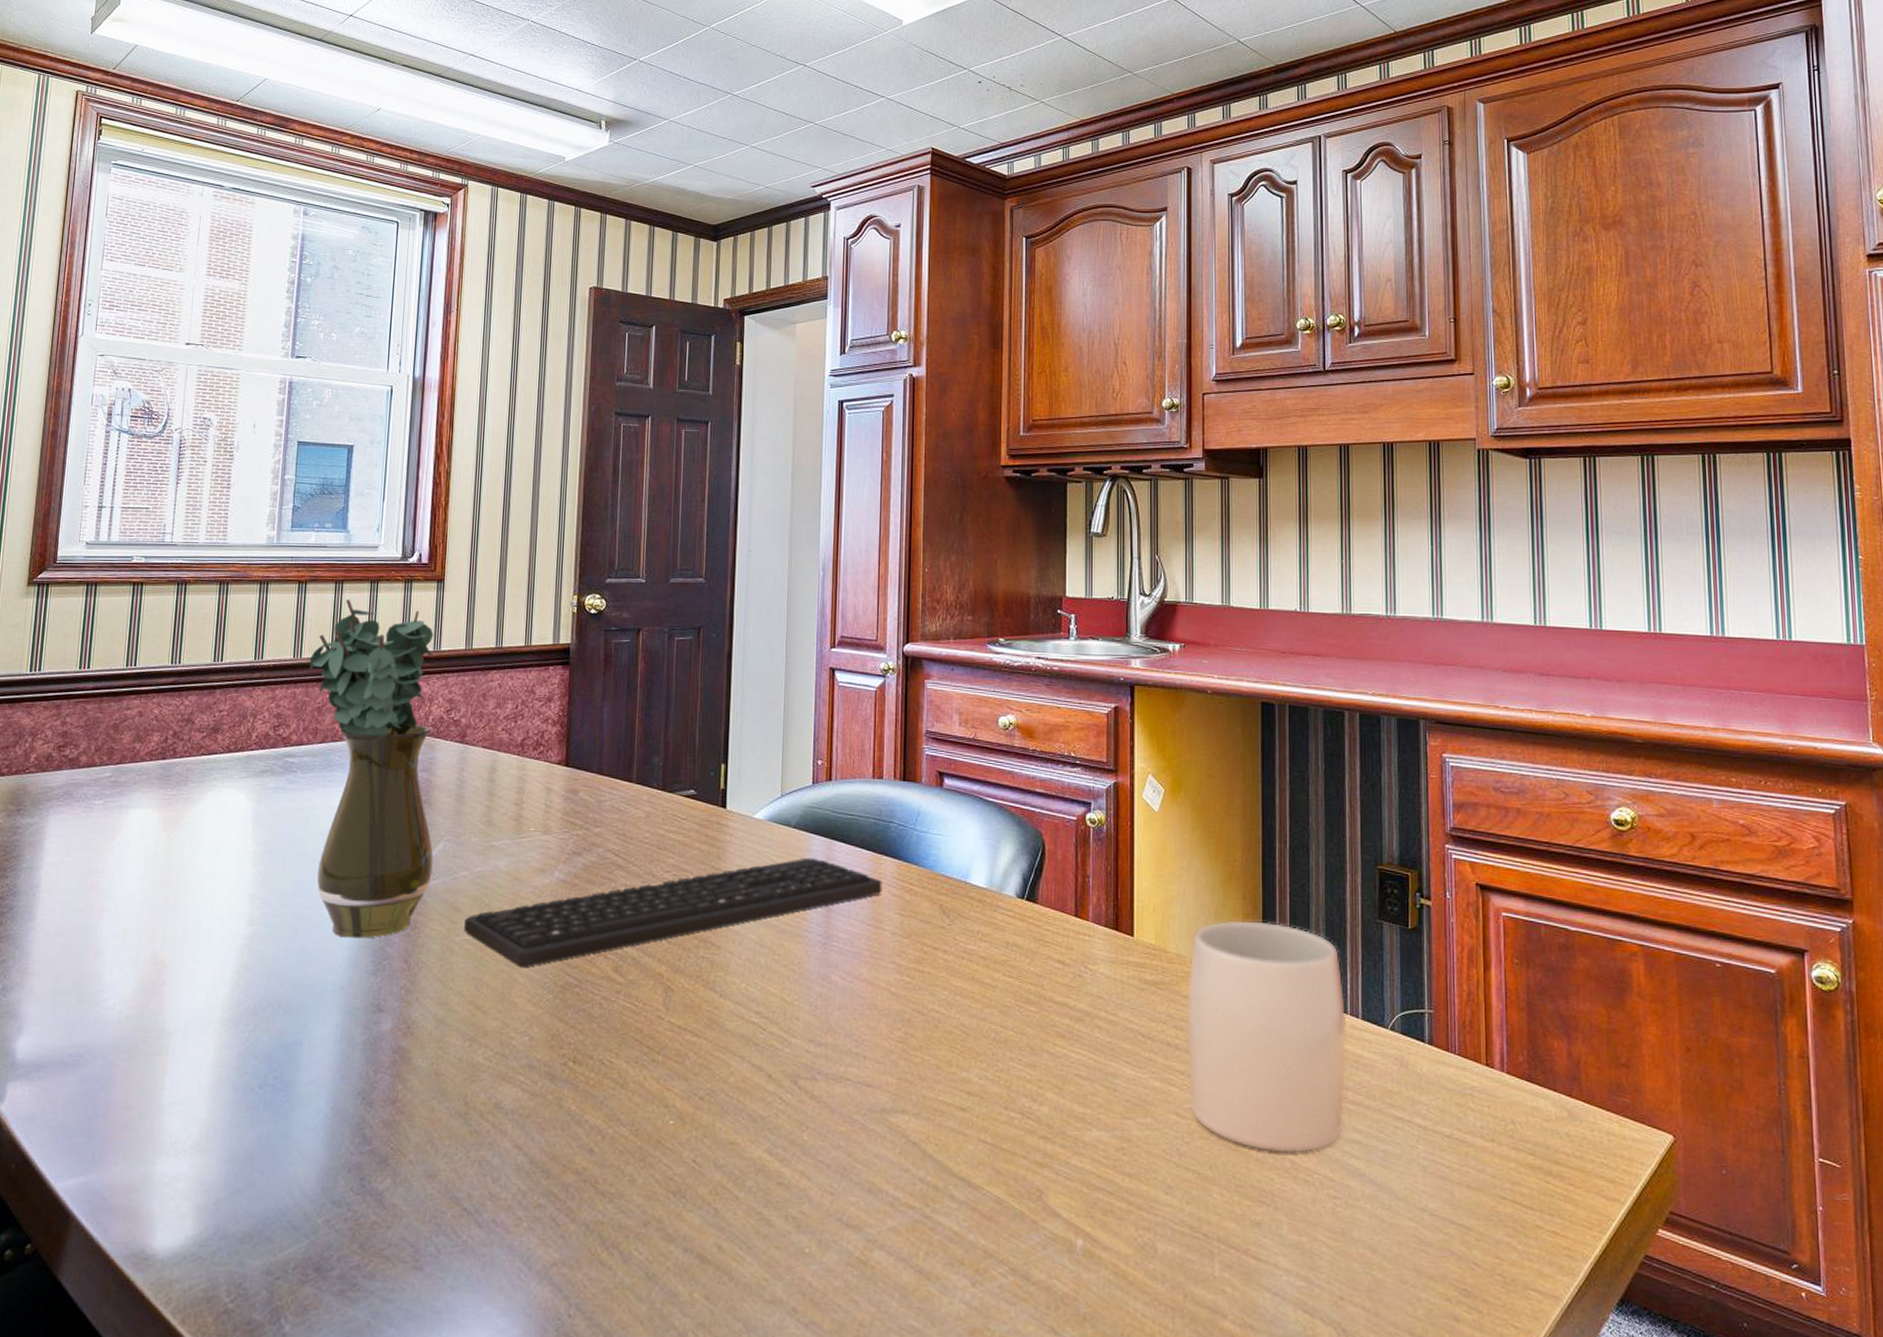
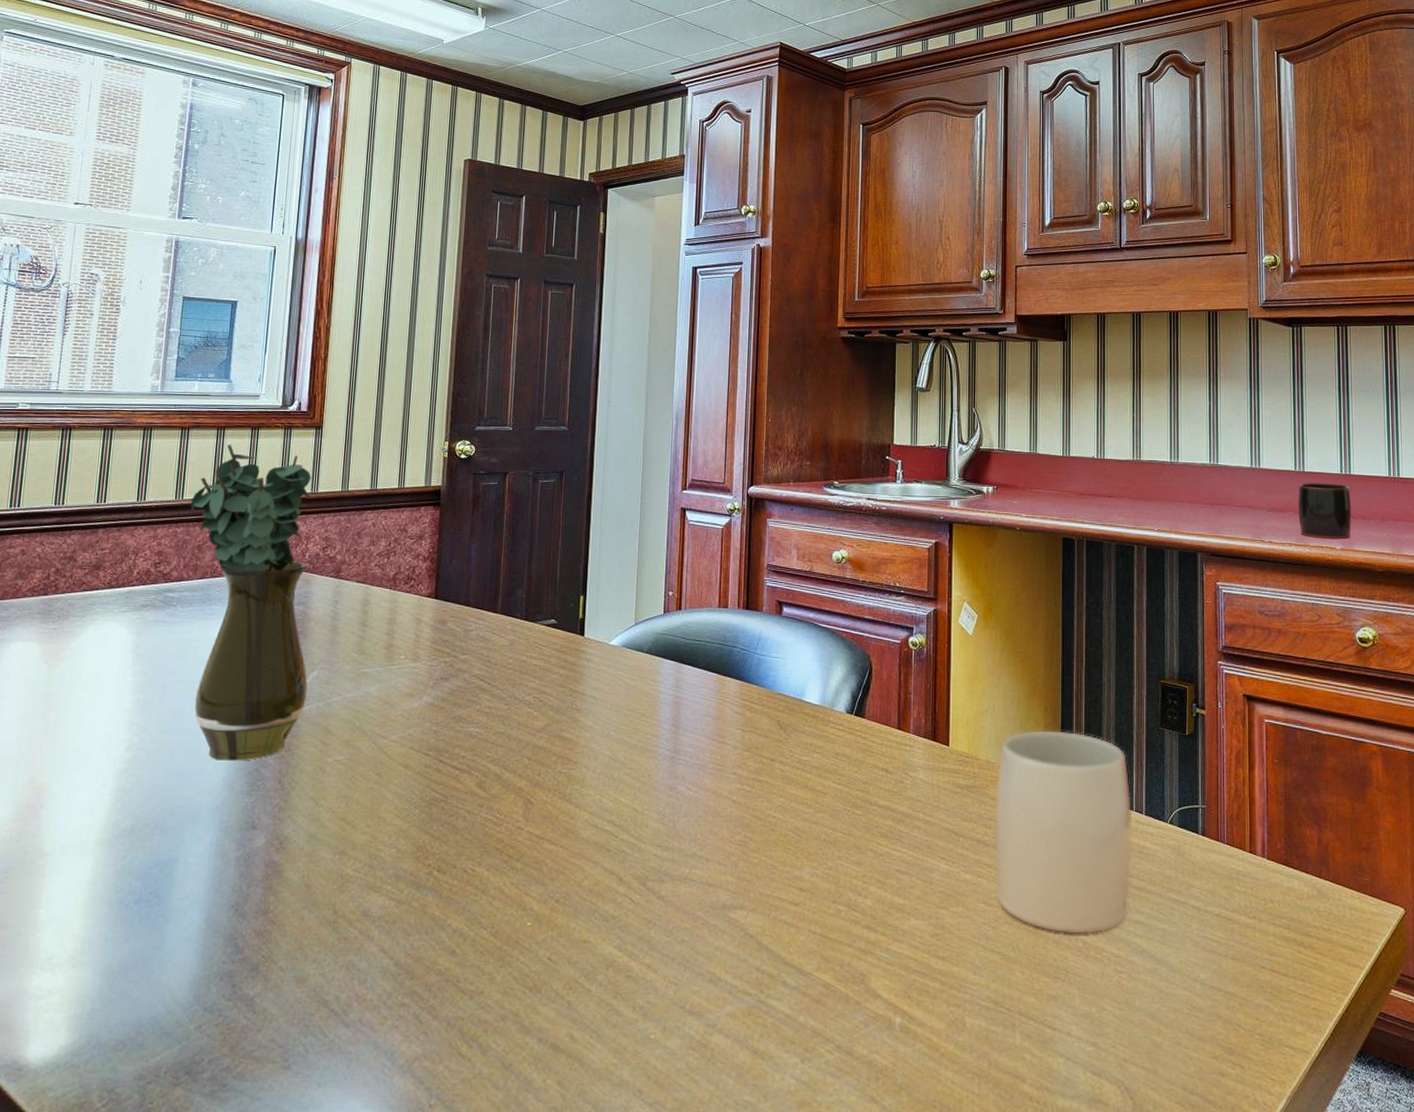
computer keyboard: present [464,857,882,966] -> none [336,680,726,783]
mug: none [1539,639,1604,705] -> present [1298,483,1352,540]

